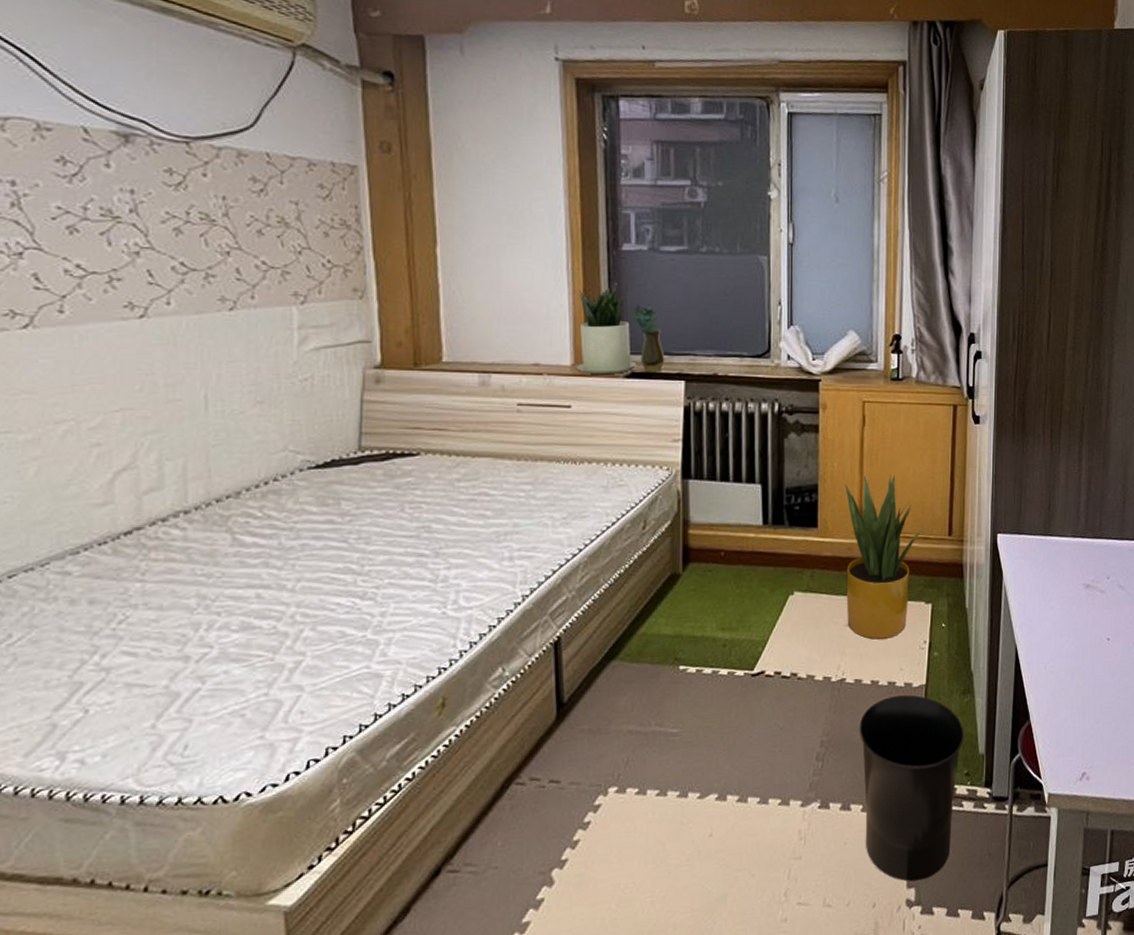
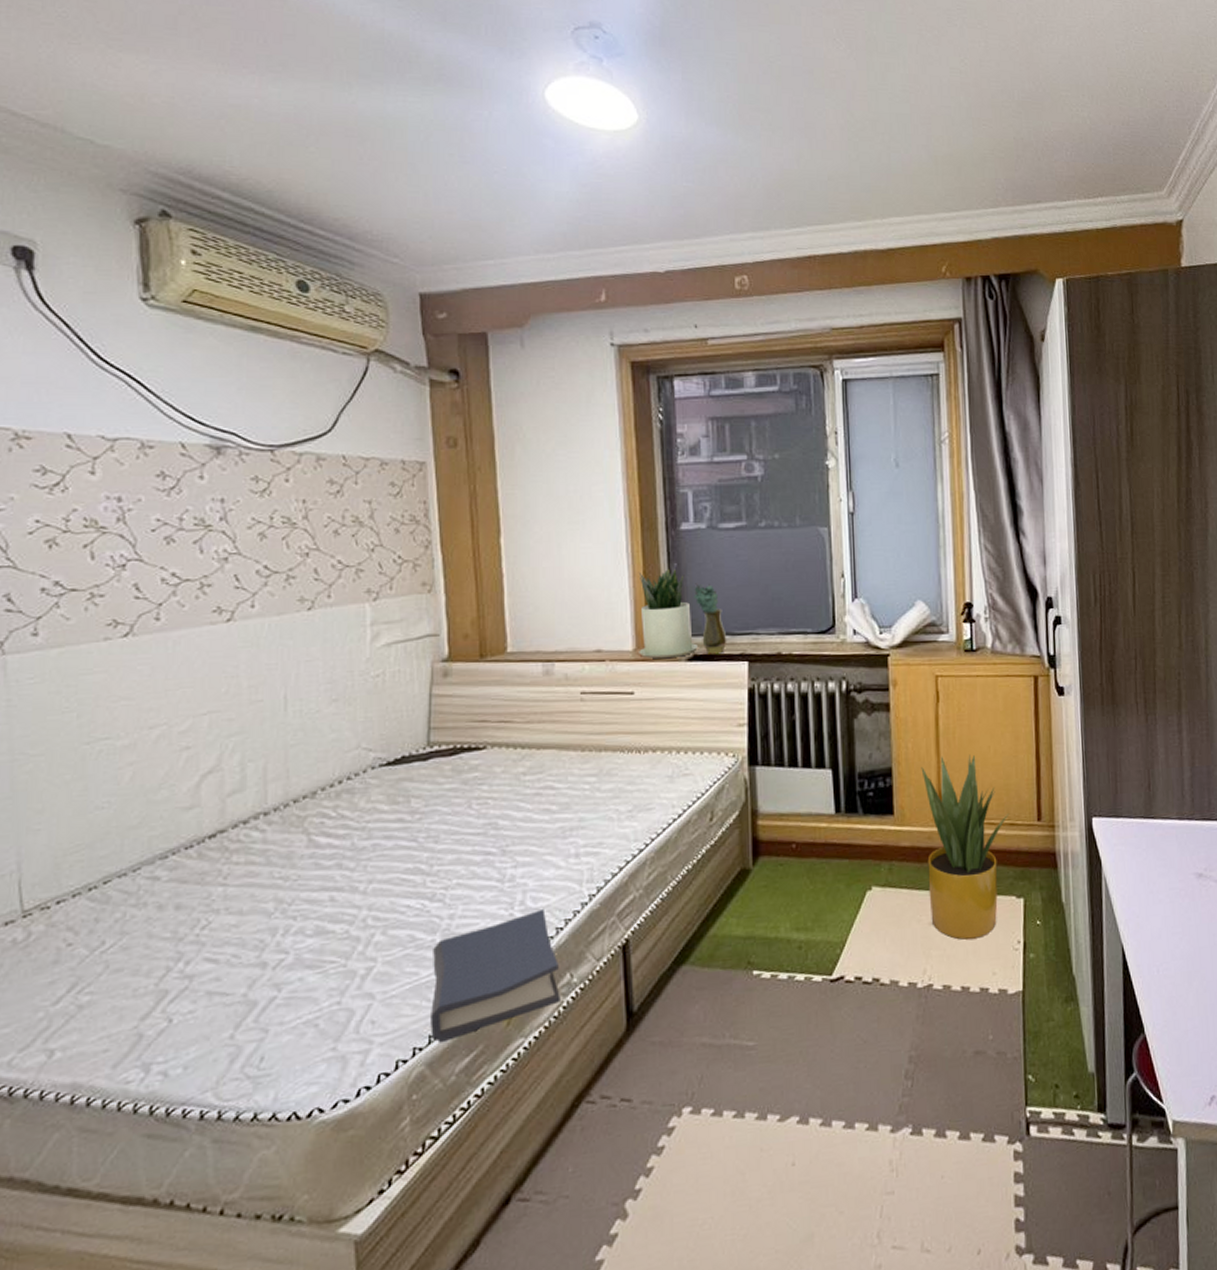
hardback book: none [361,607,492,730] -> present [430,908,560,1042]
waste bin: present [859,694,964,882] -> none [950,1002,1070,1224]

